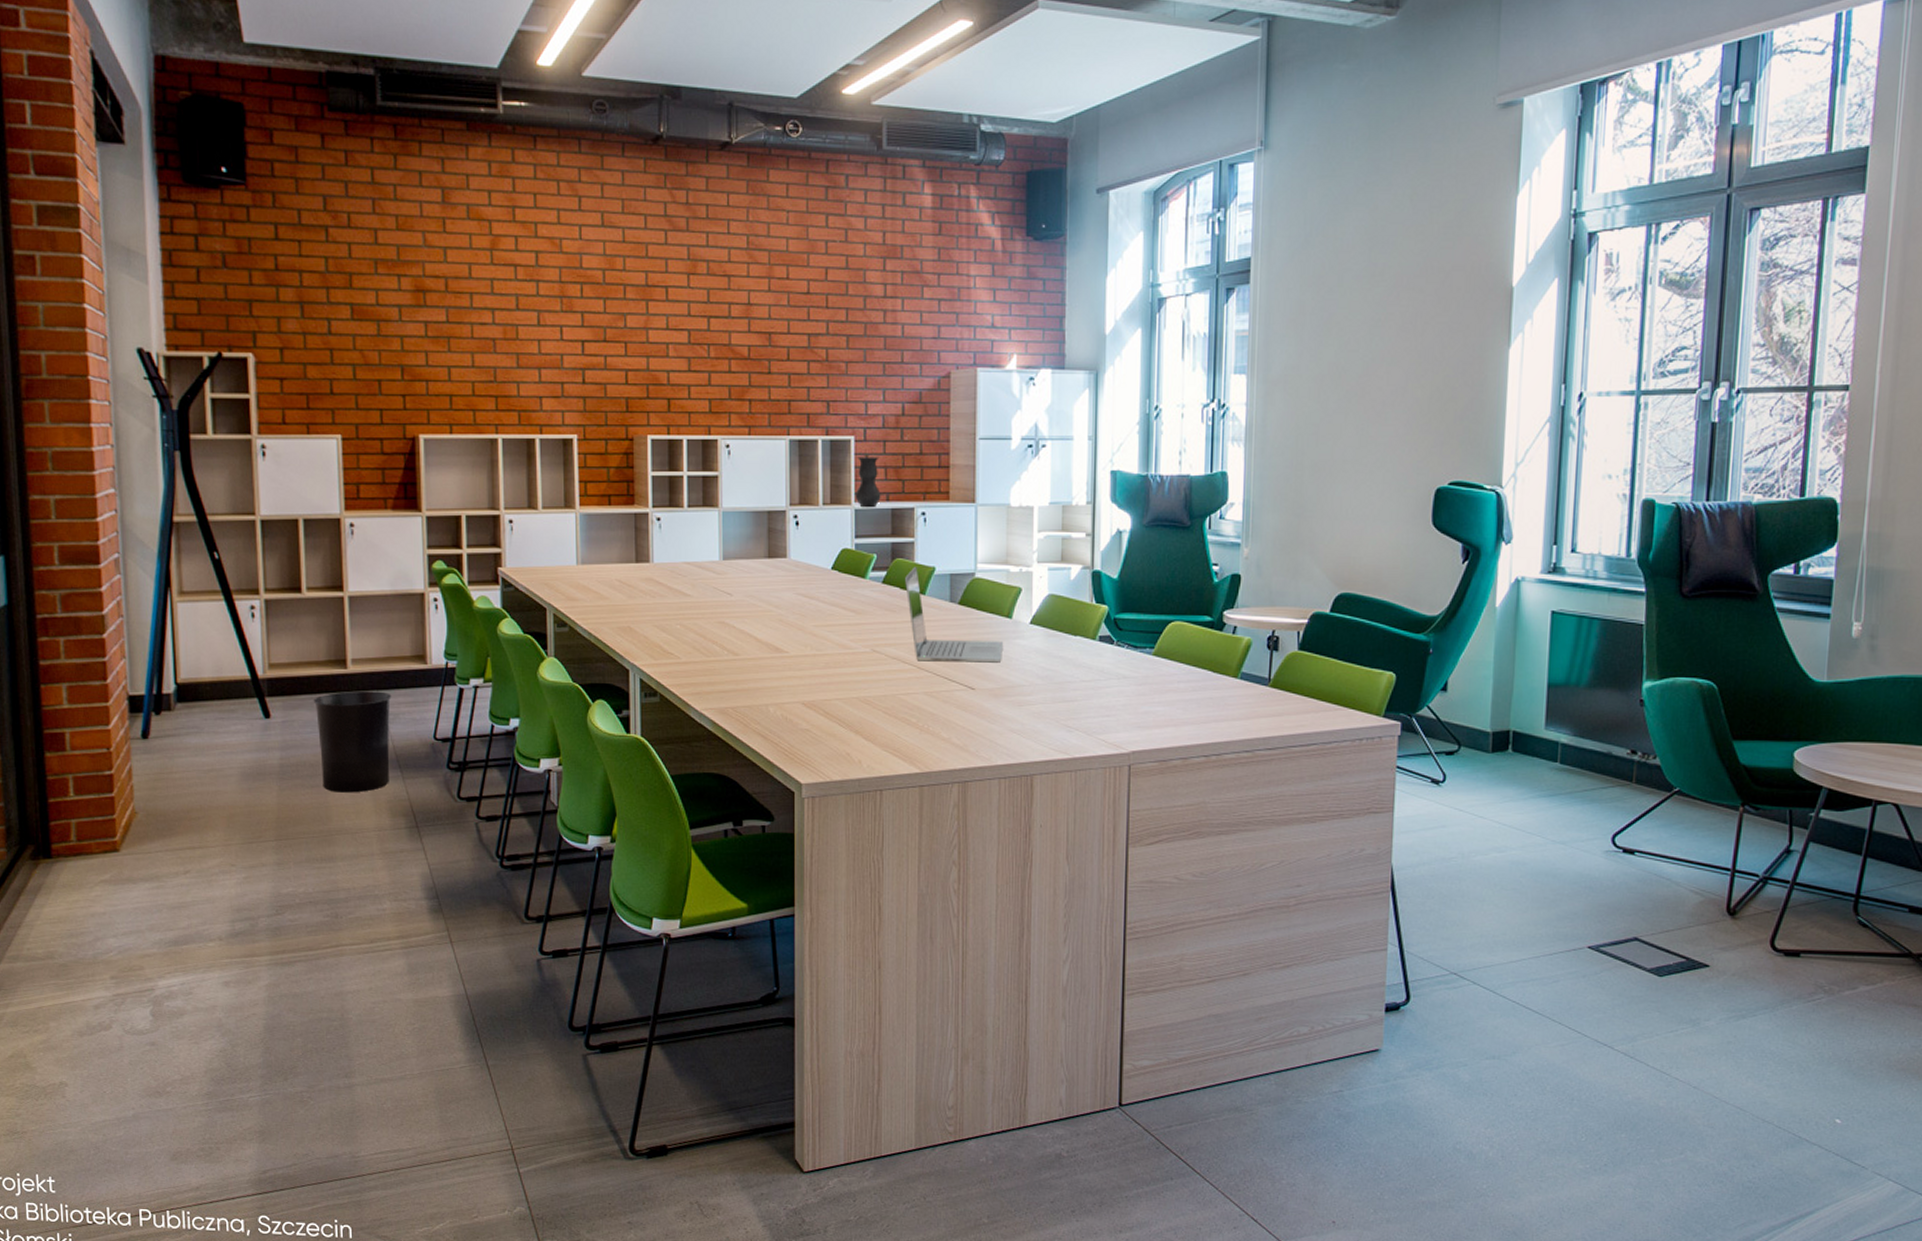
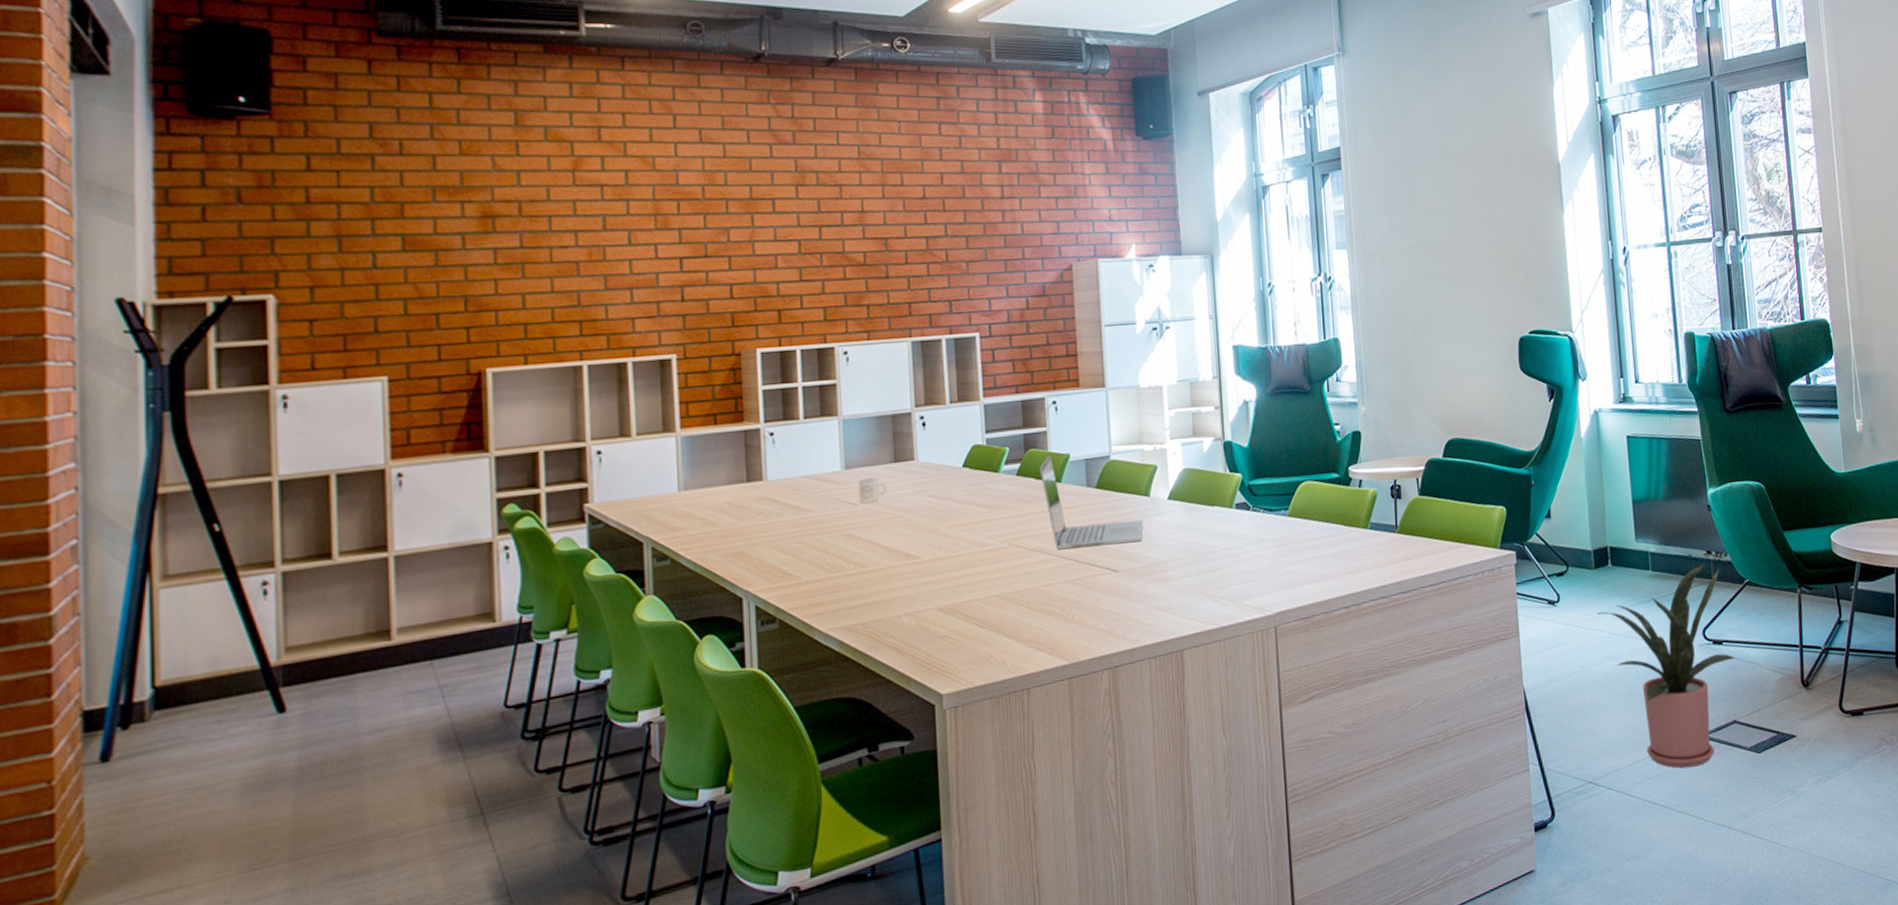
waste bin: present [313,690,392,793] -> none [345,660,450,790]
mug: none [734,571,760,595] -> present [858,477,887,504]
vase: present [855,457,881,508] -> none [982,351,1010,403]
house plant: none [1487,763,1651,978] -> present [1597,563,1737,769]

